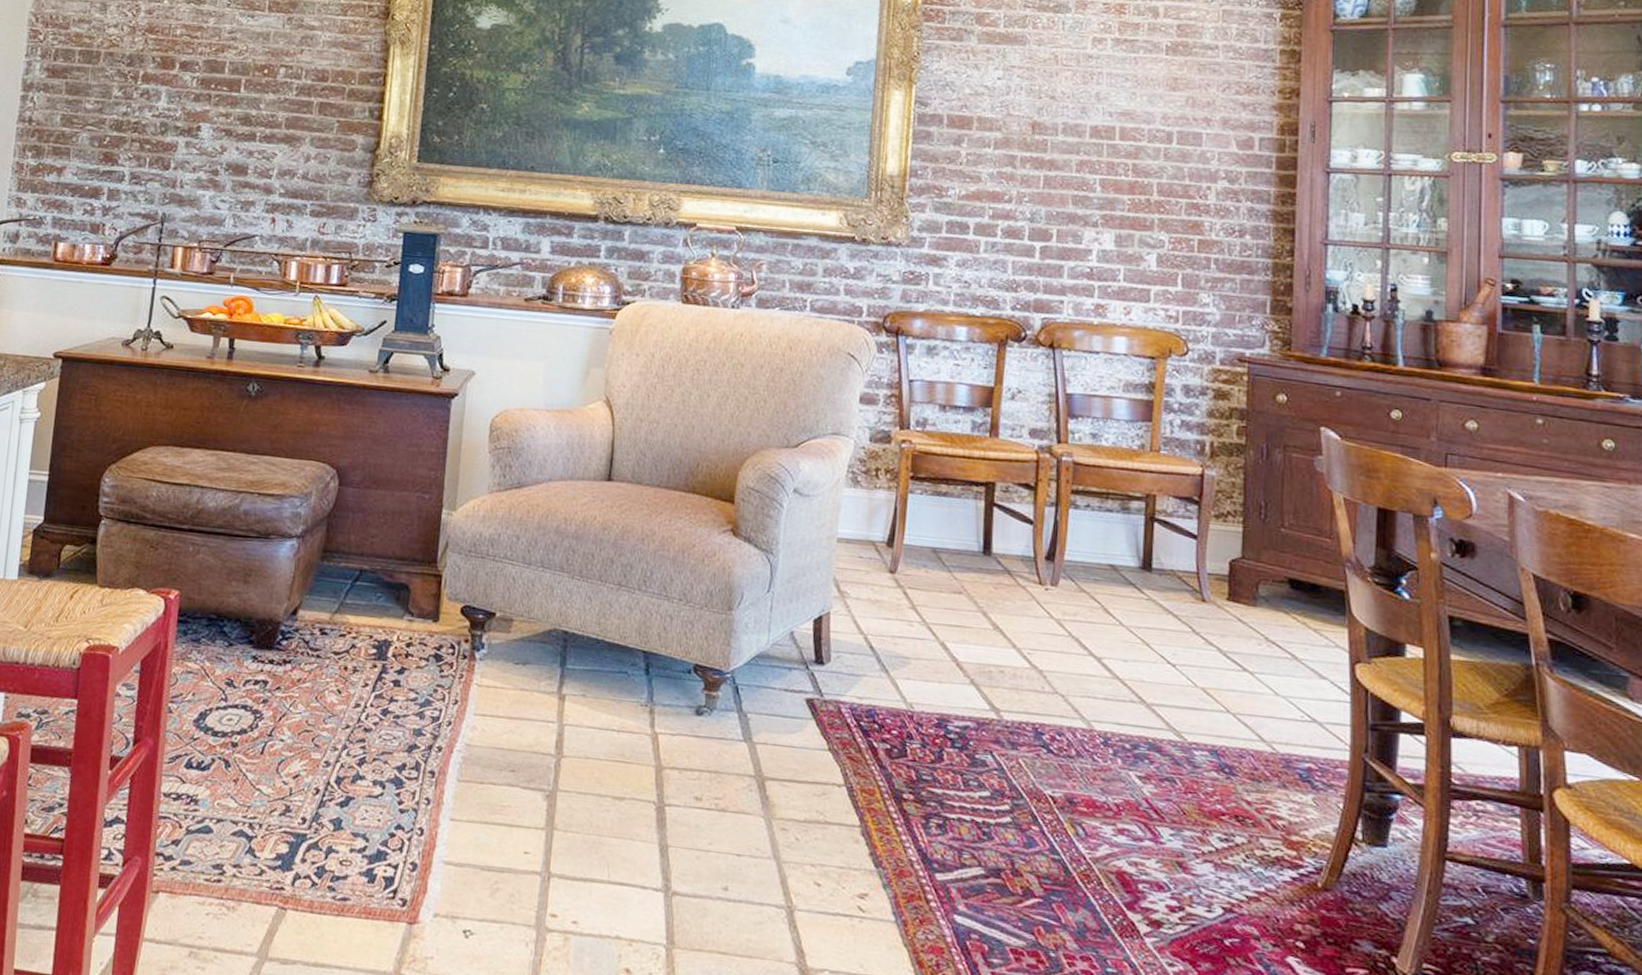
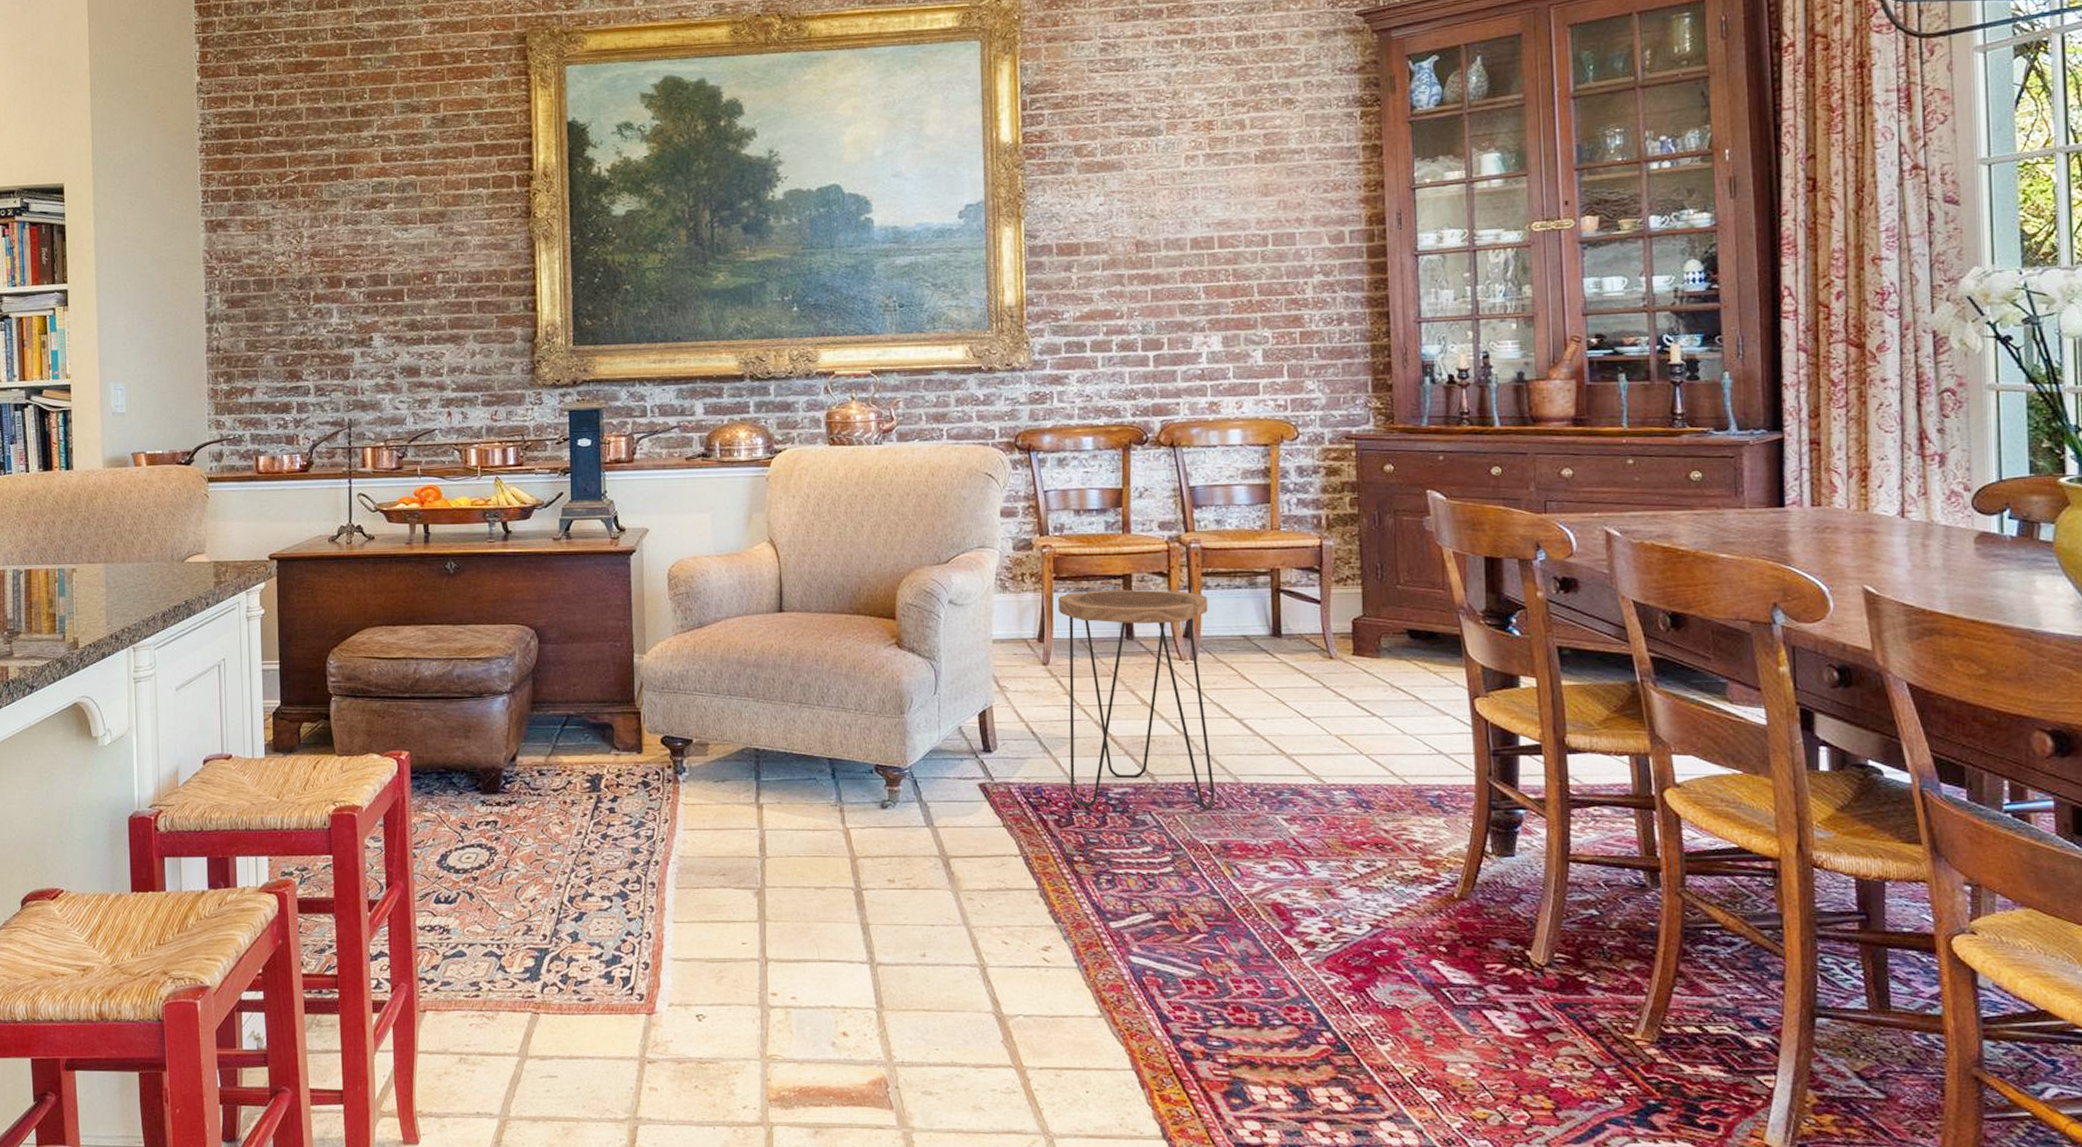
side table: none [906,495,1076,756] -> present [1058,589,1215,809]

